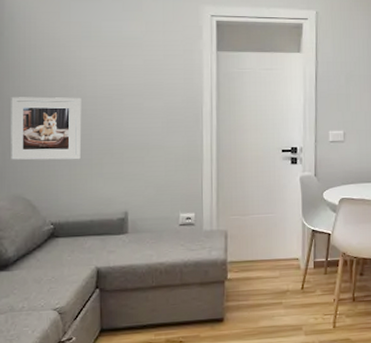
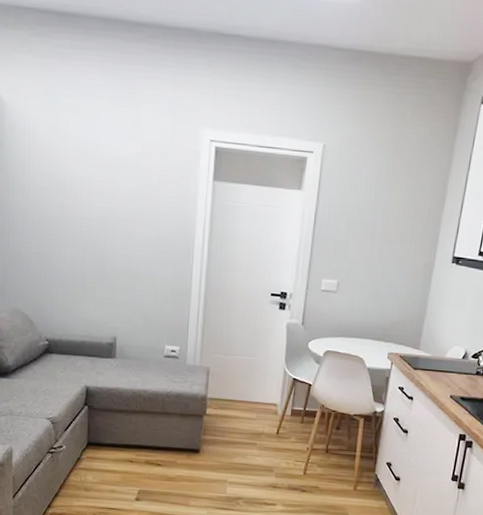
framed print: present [11,97,82,161] -> none [11,211,77,281]

